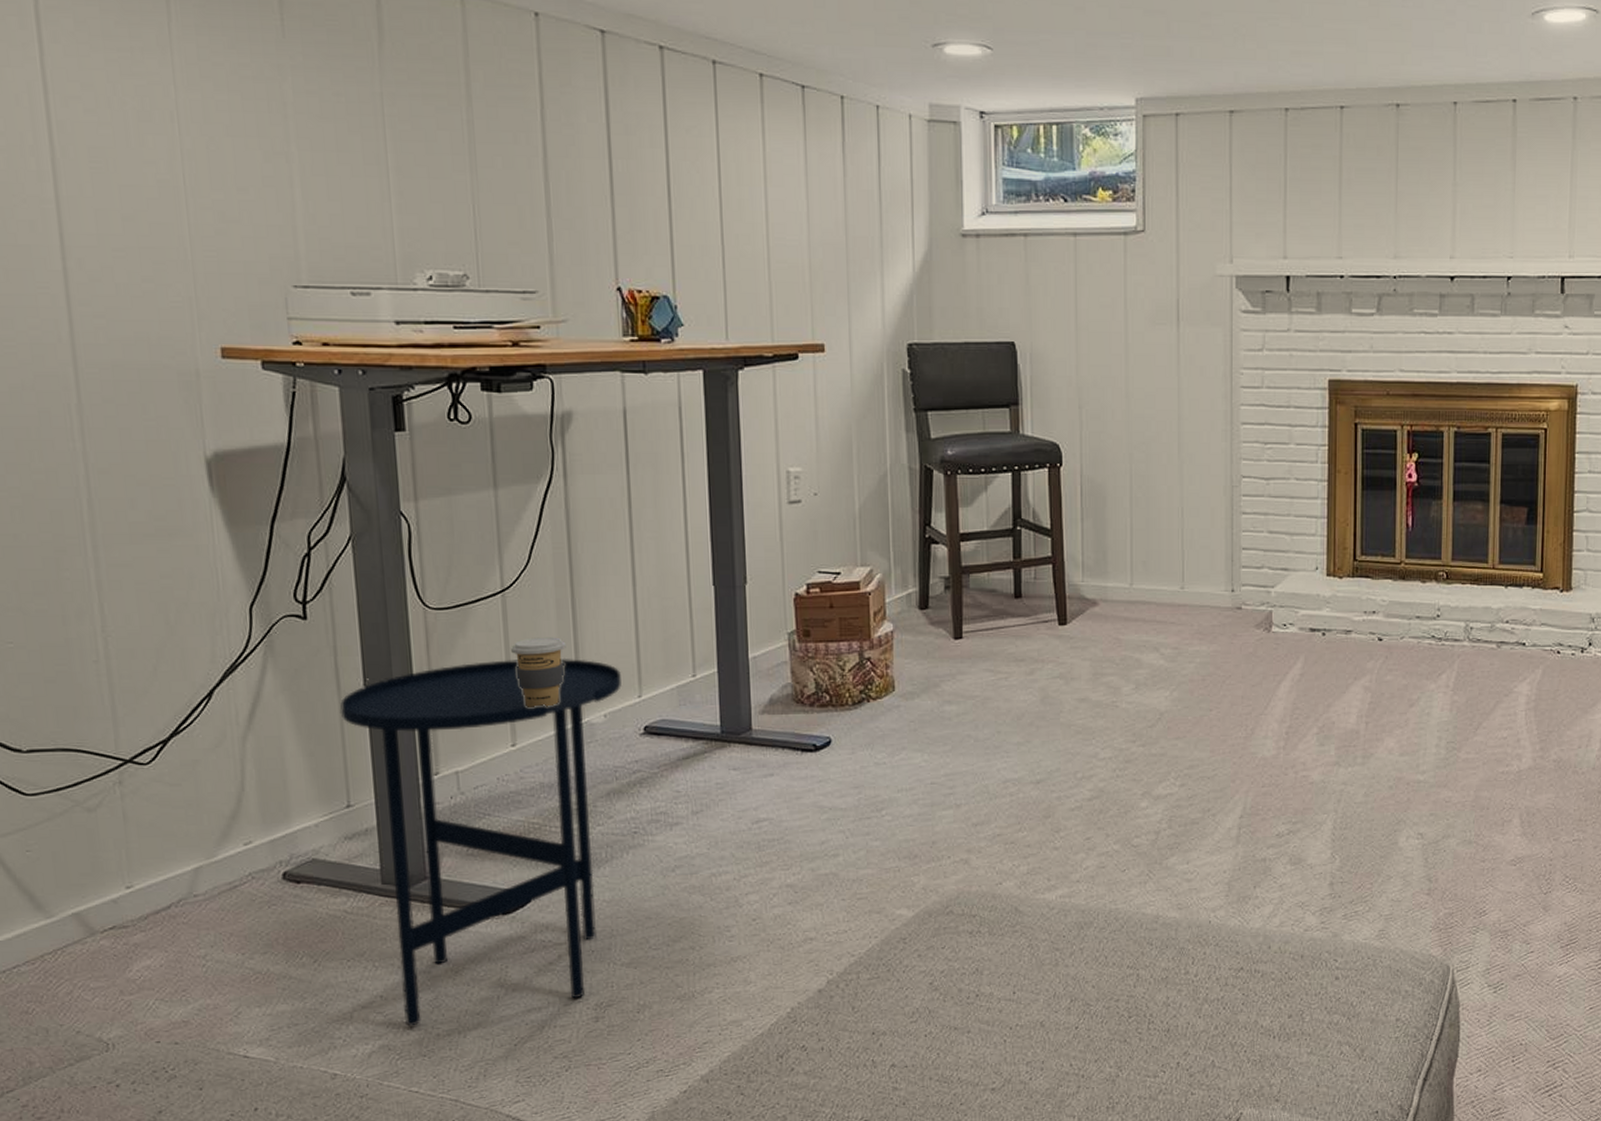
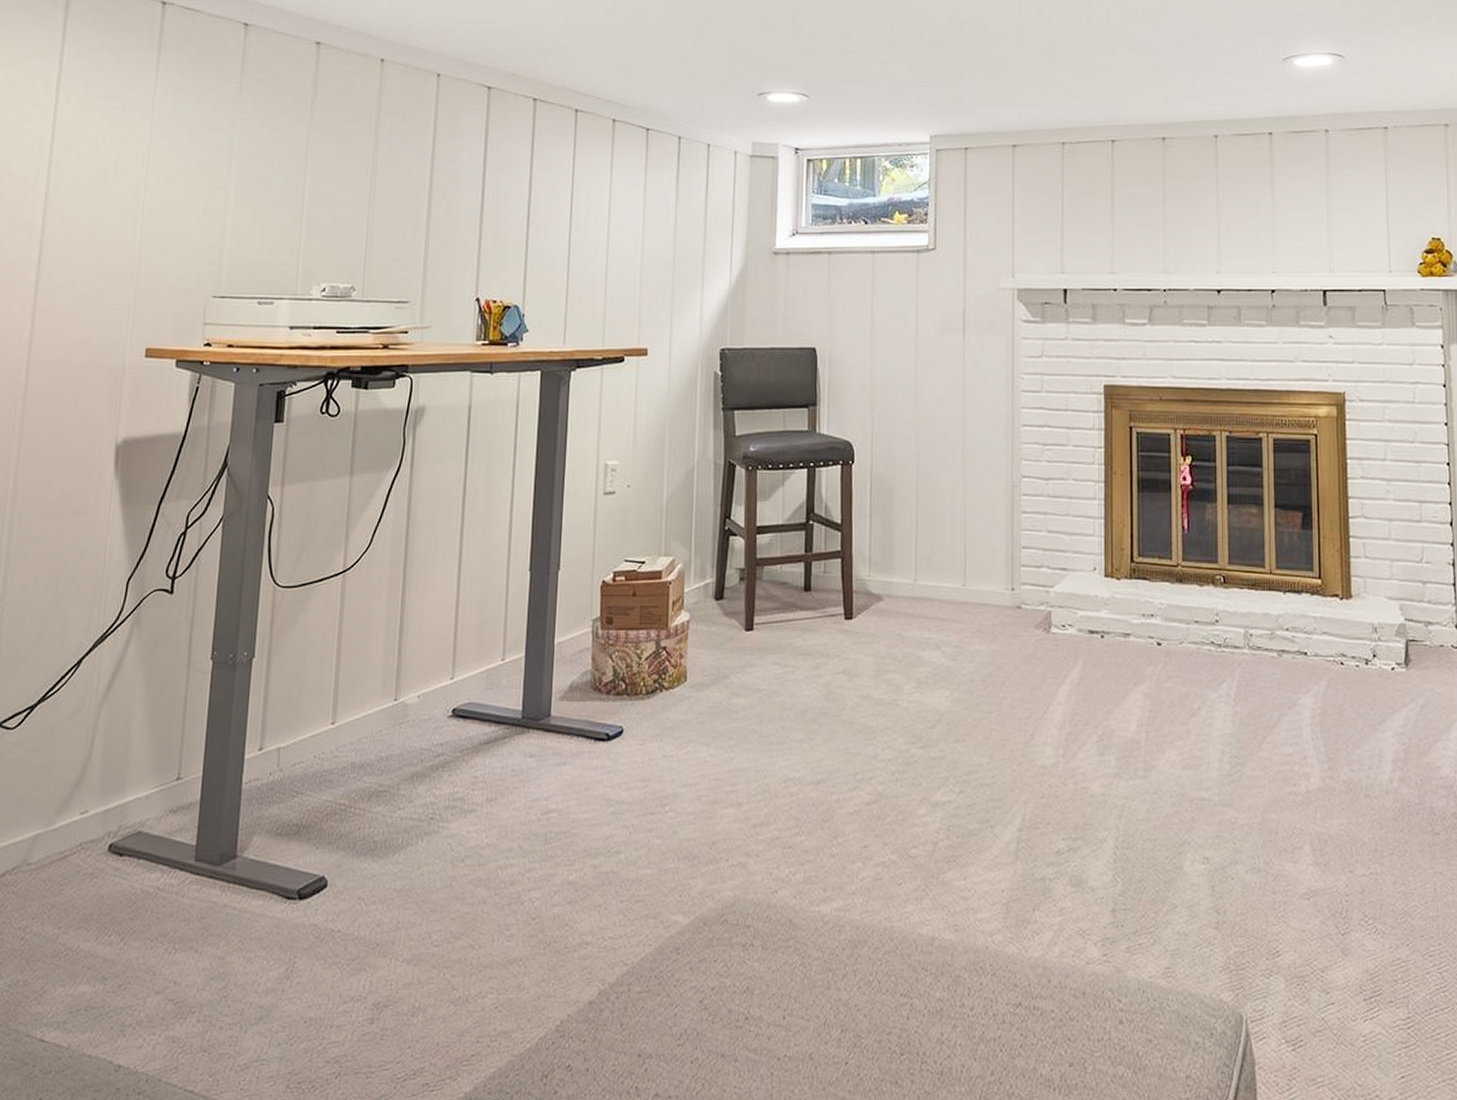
side table: present [339,658,621,1026] -> none [186,637,438,1017]
coffee cup: present [511,637,566,707] -> none [344,617,393,686]

